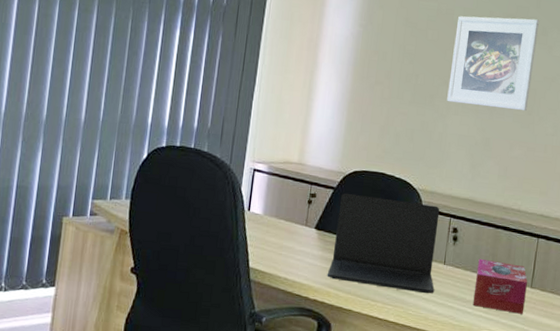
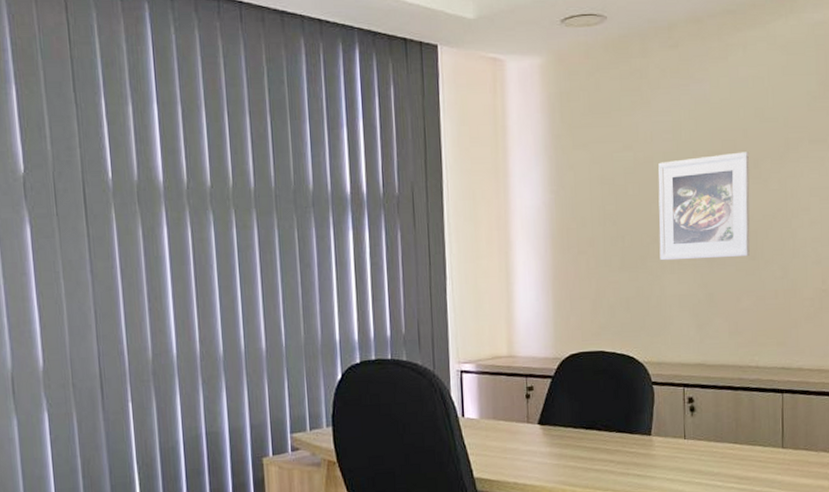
laptop: present [327,192,440,294] -> none [559,377,678,475]
tissue box: present [472,258,528,314] -> none [721,426,779,479]

